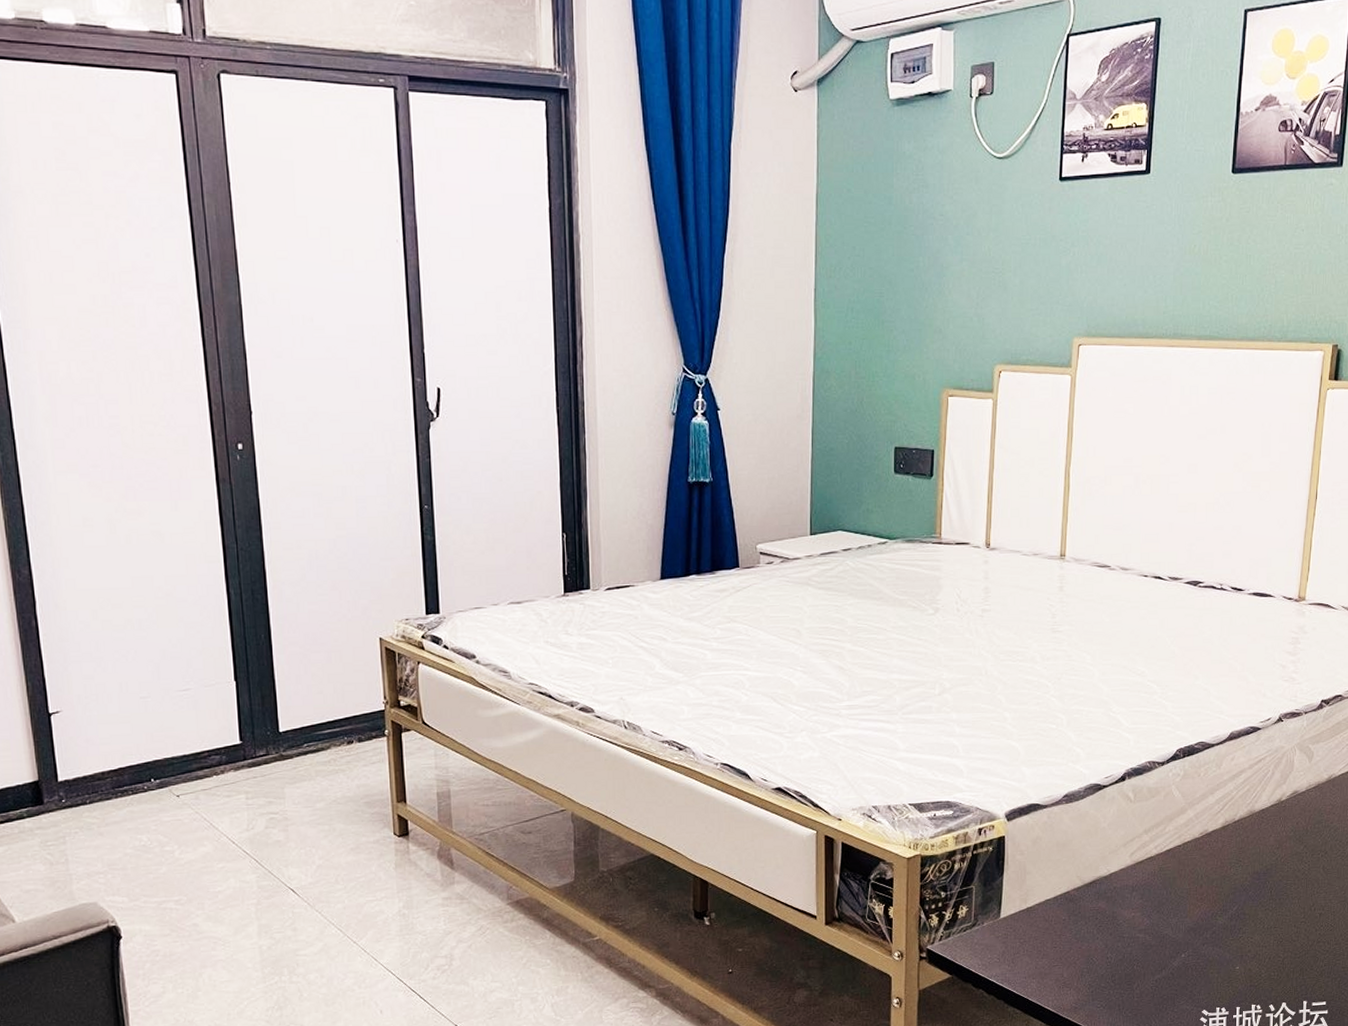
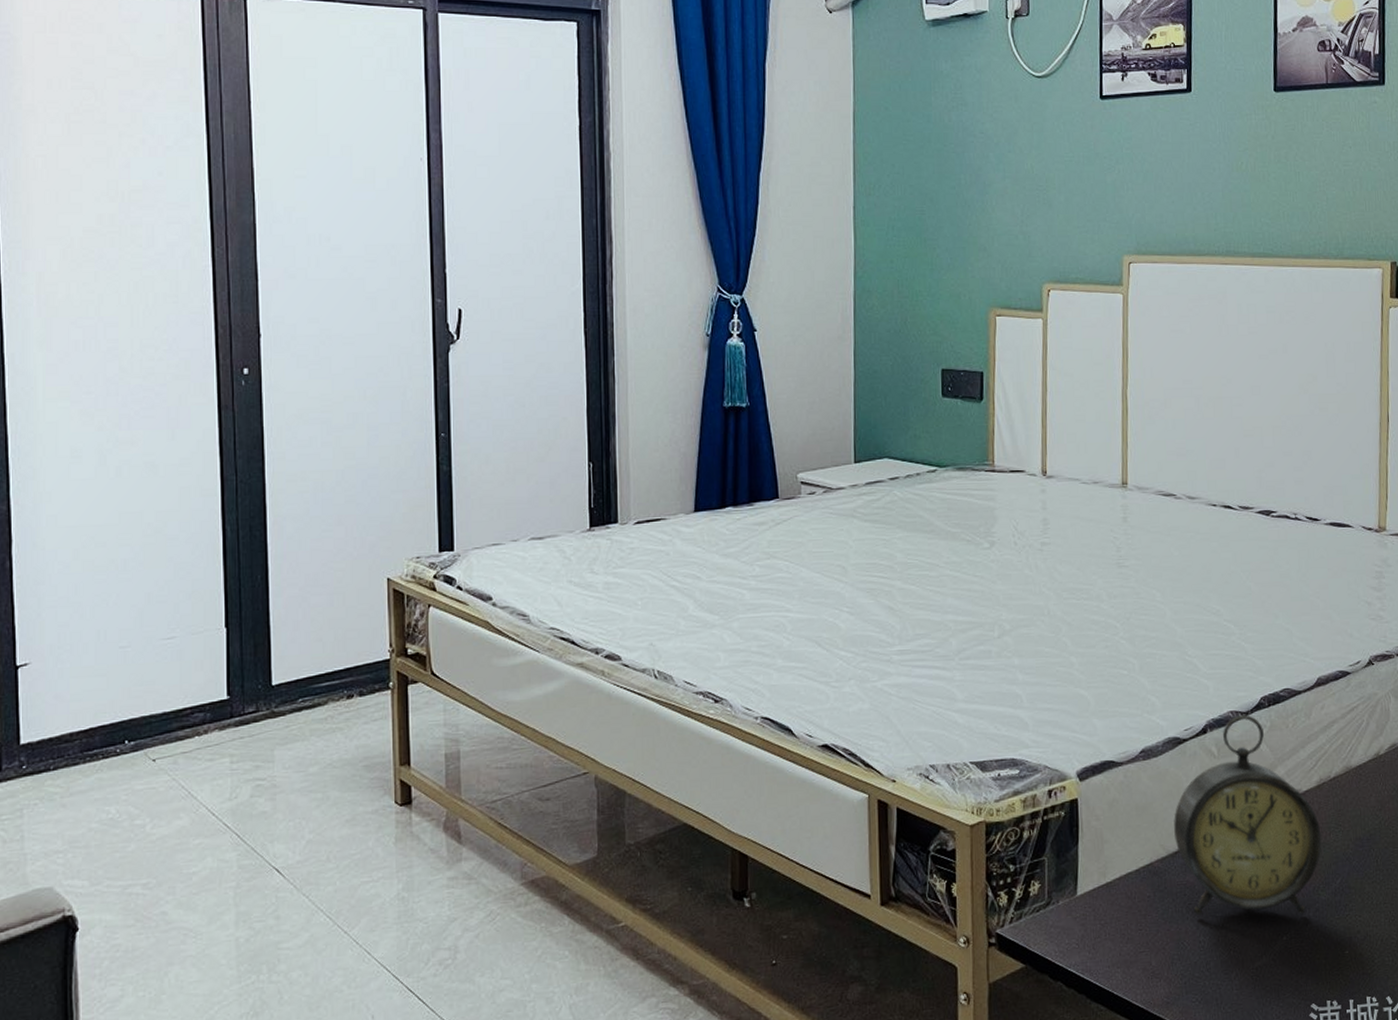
alarm clock: none [1090,765,1223,936] -> present [1174,715,1322,915]

